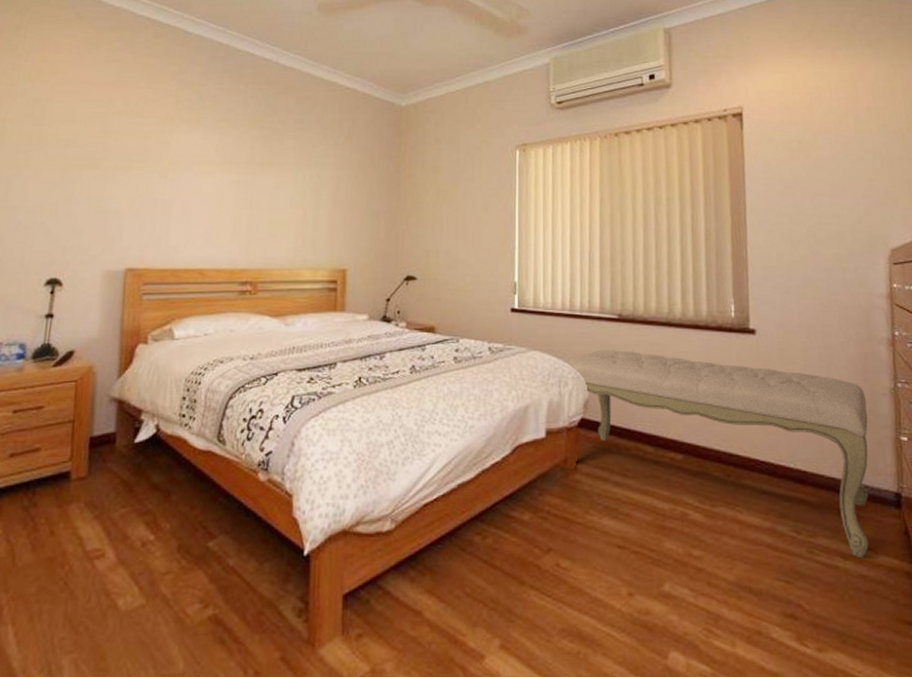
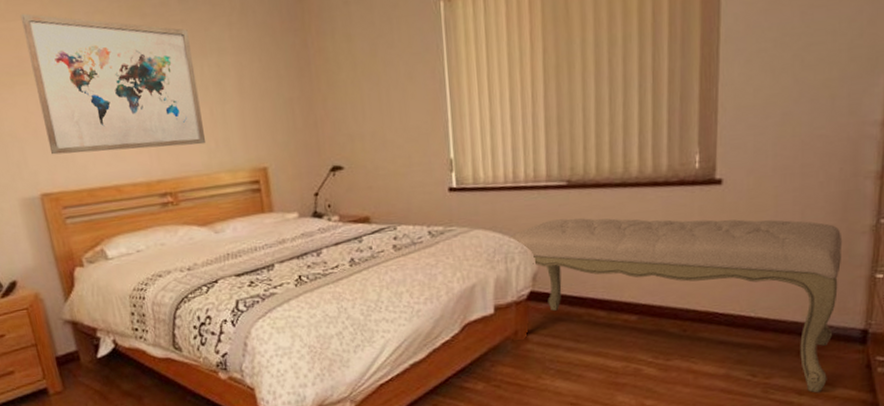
wall art: none [146,114,298,242] -> present [20,13,206,155]

